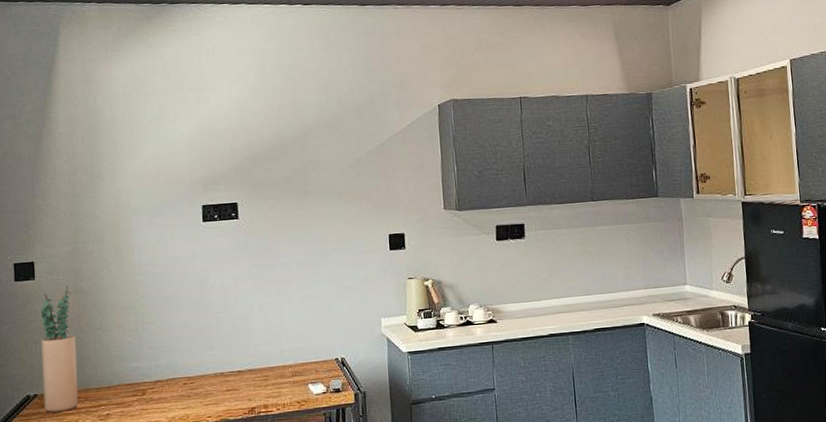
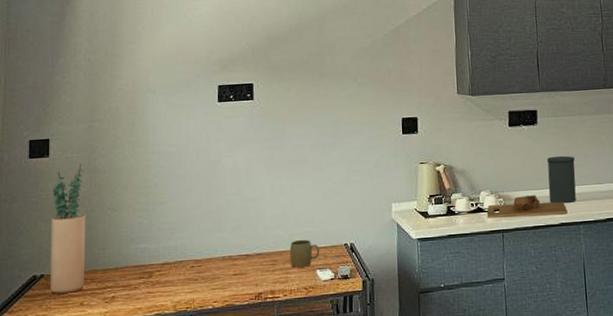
mug: none [281,355,311,382] -> present [289,239,320,268]
cutting board: none [476,307,556,331] -> present [487,195,568,218]
canister: none [535,268,565,316] -> present [547,155,576,204]

